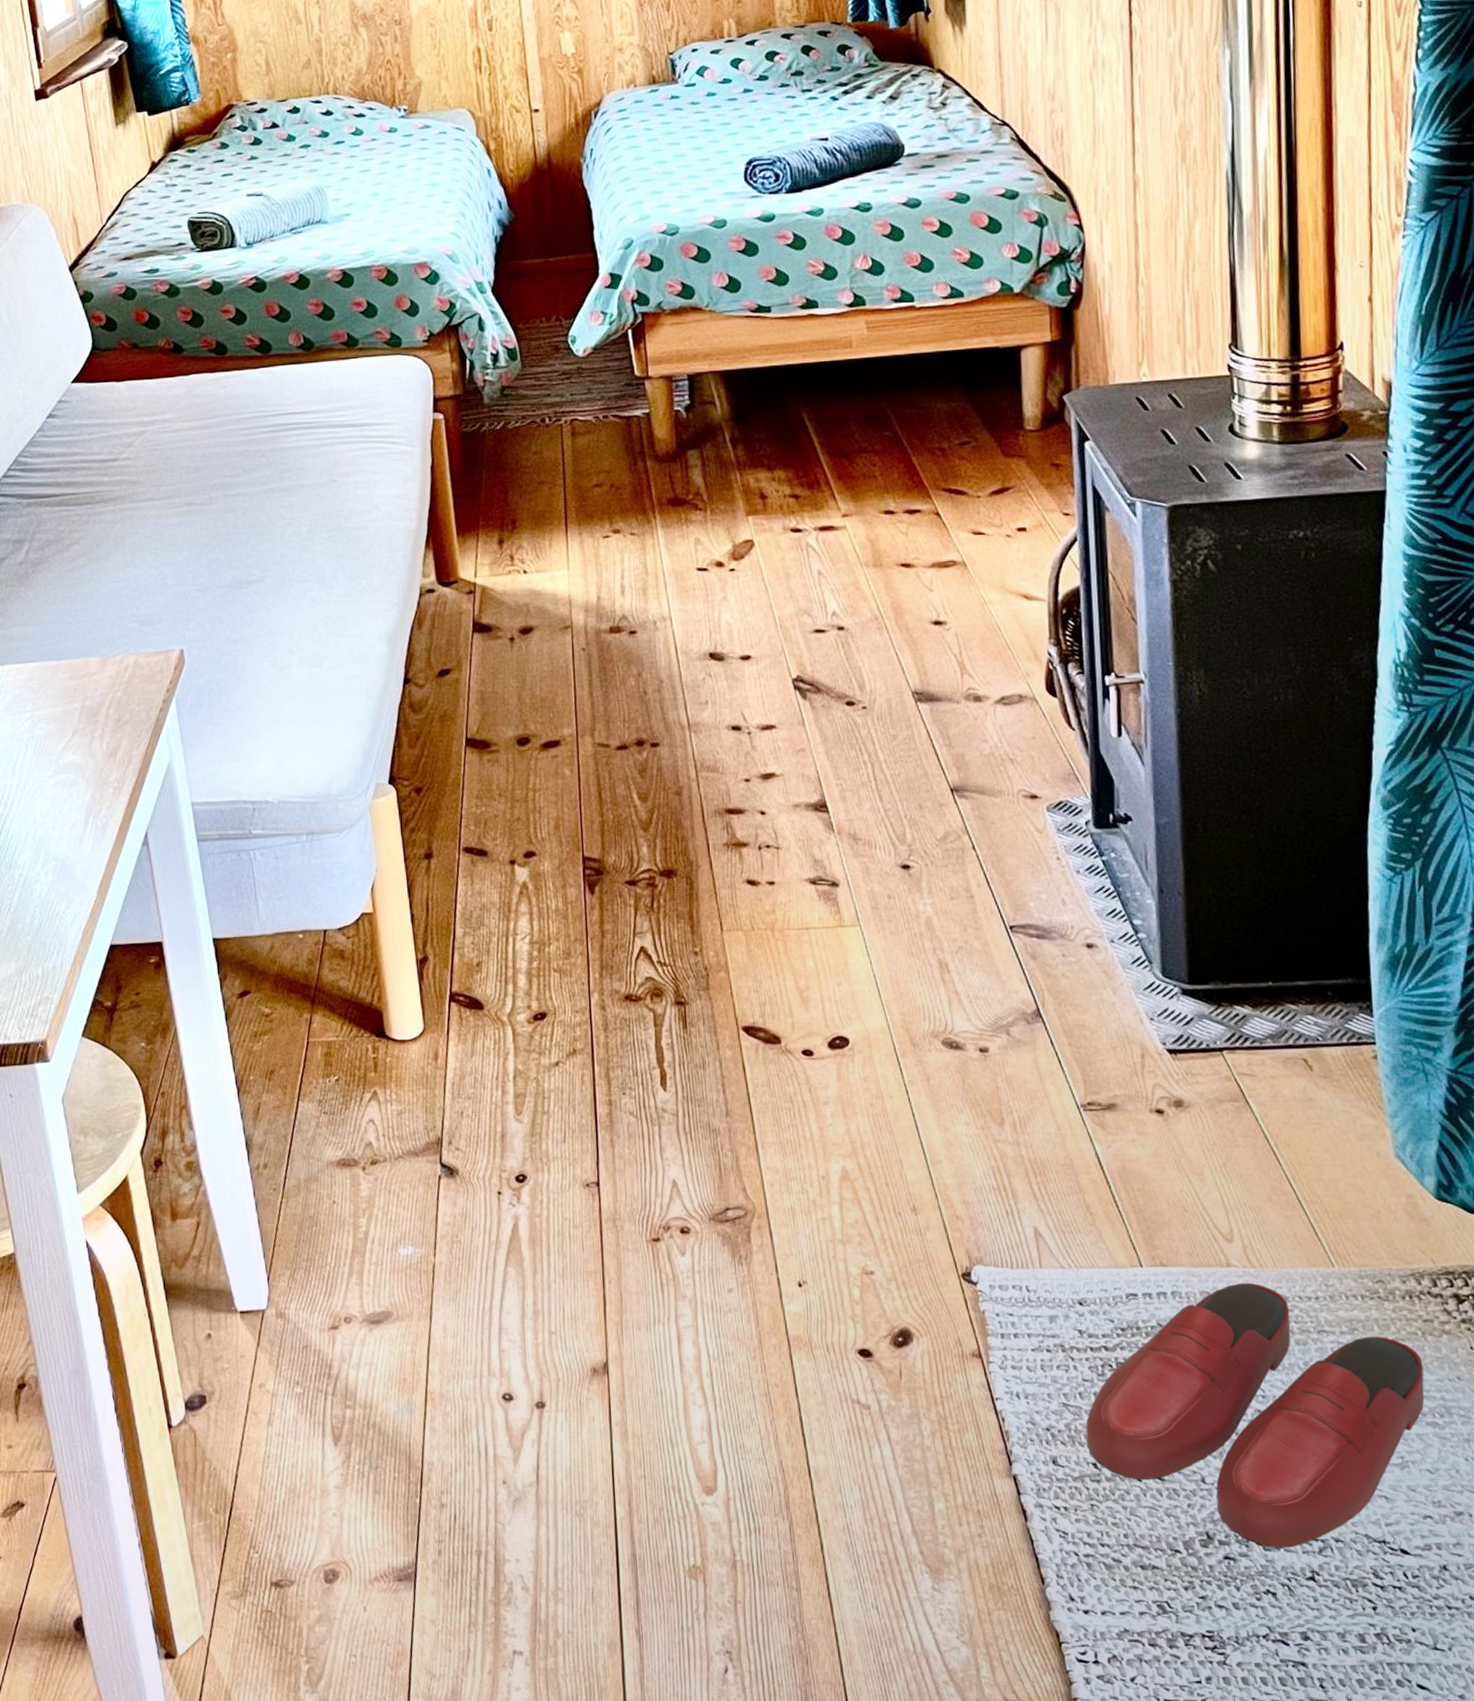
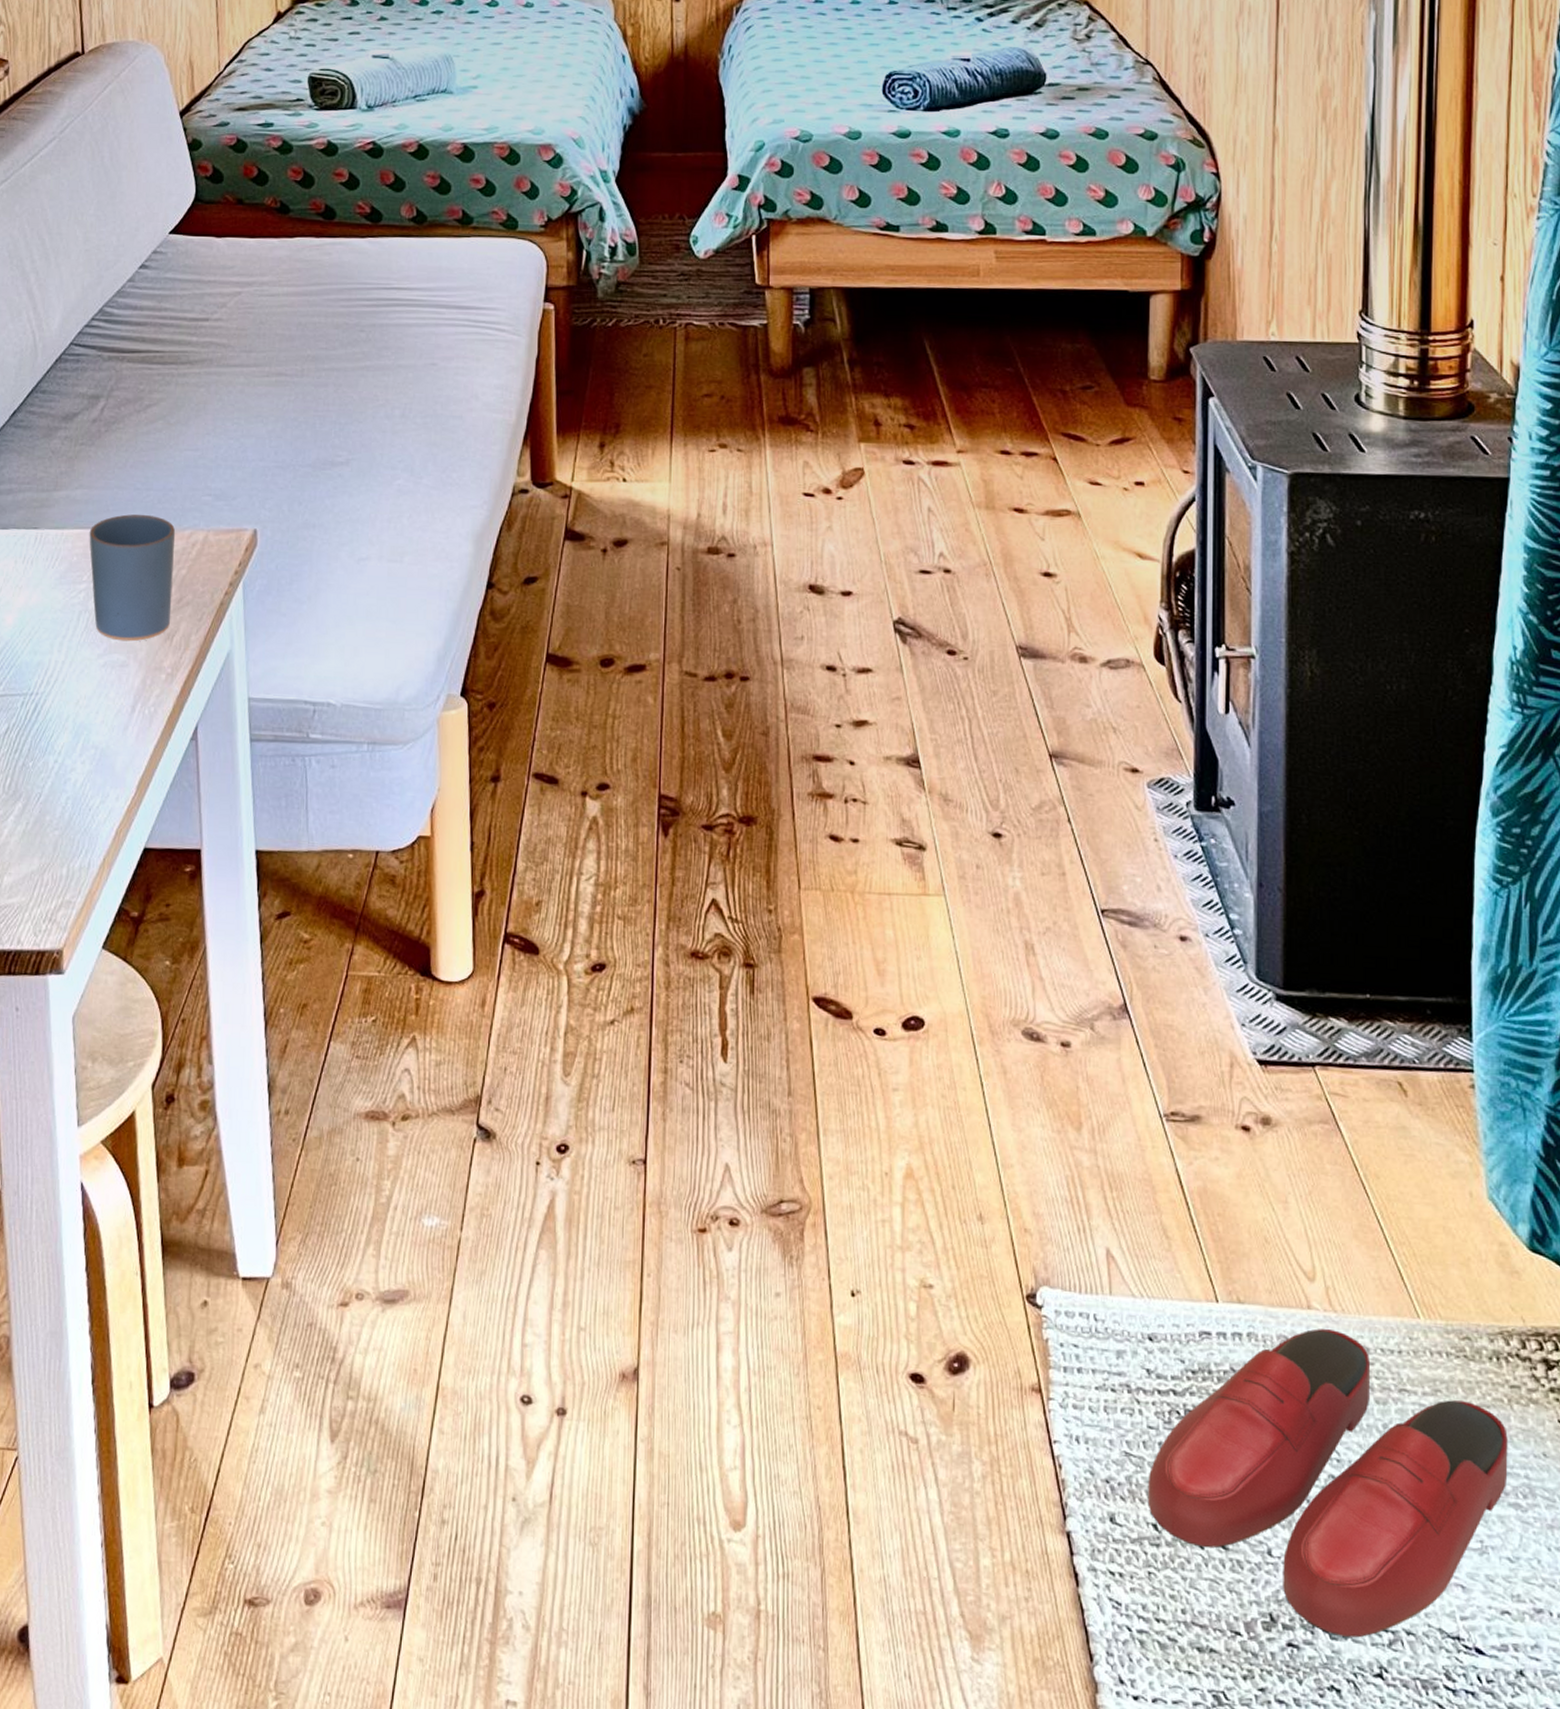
mug: none [28,645,112,762] -> present [89,514,176,642]

